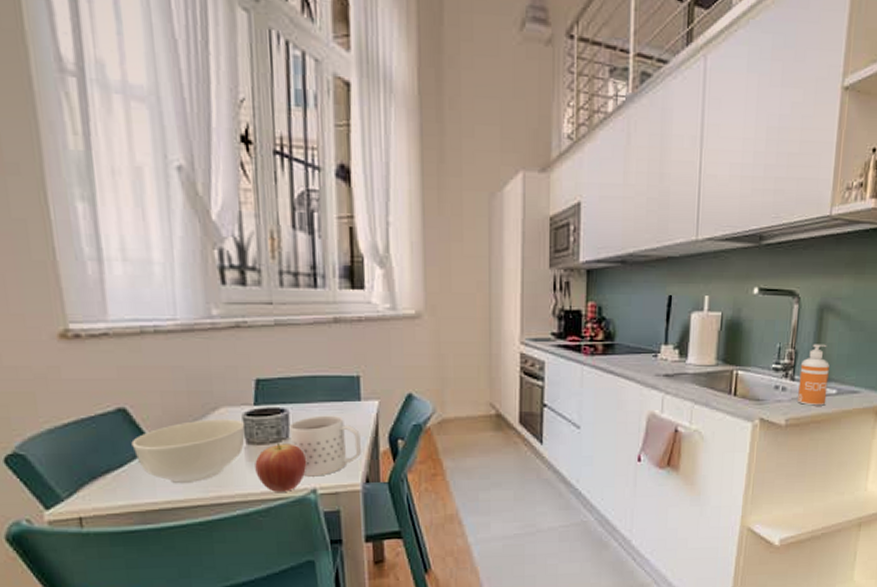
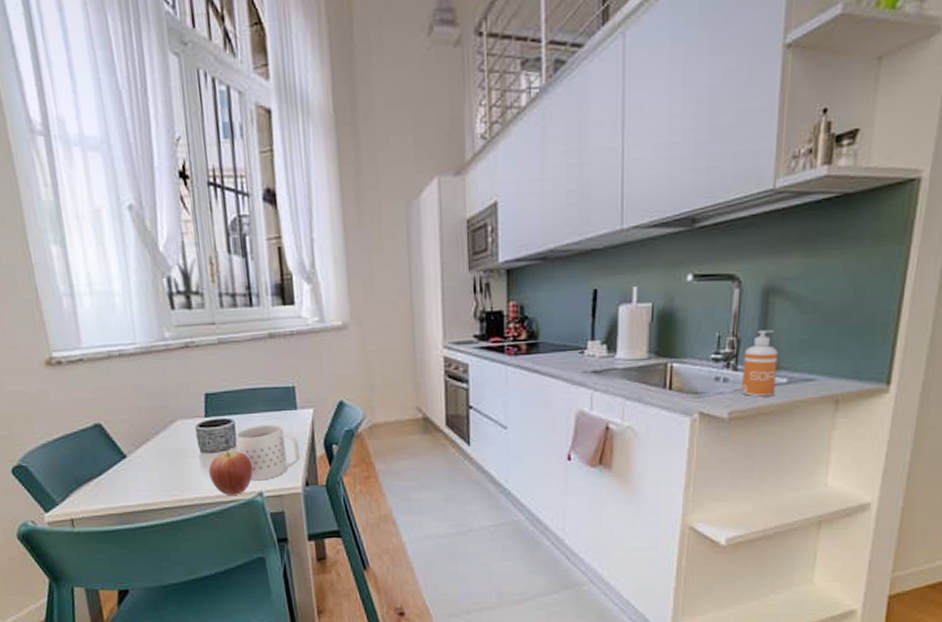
bowl: present [131,419,246,484] -> none [107,430,199,489]

